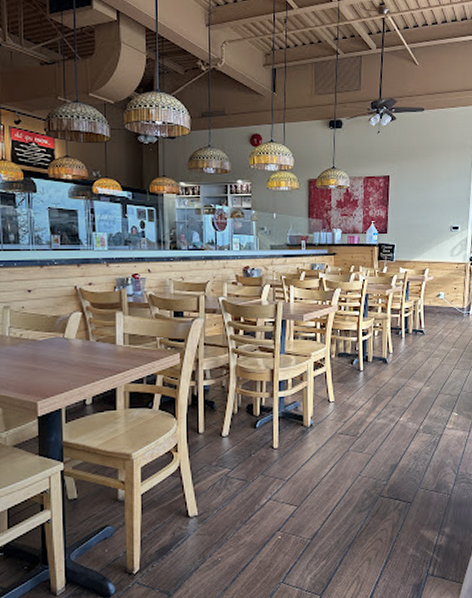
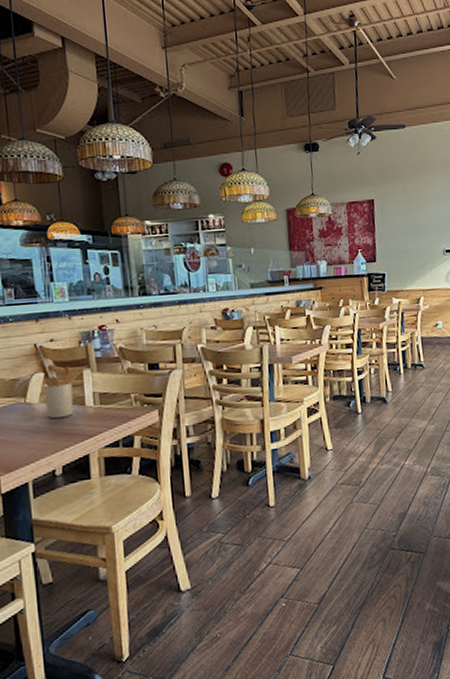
utensil holder: none [80,308,116,354] -> present [43,366,83,419]

